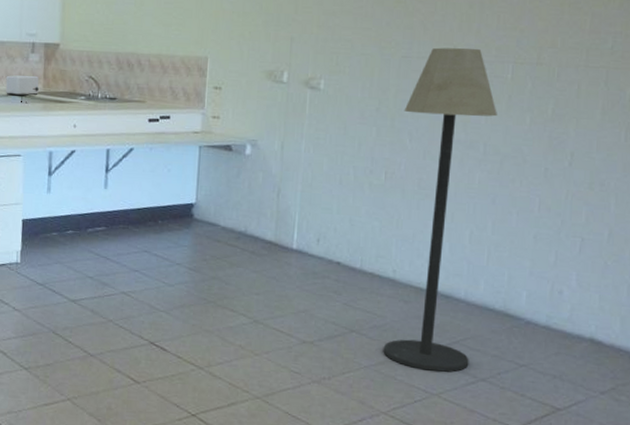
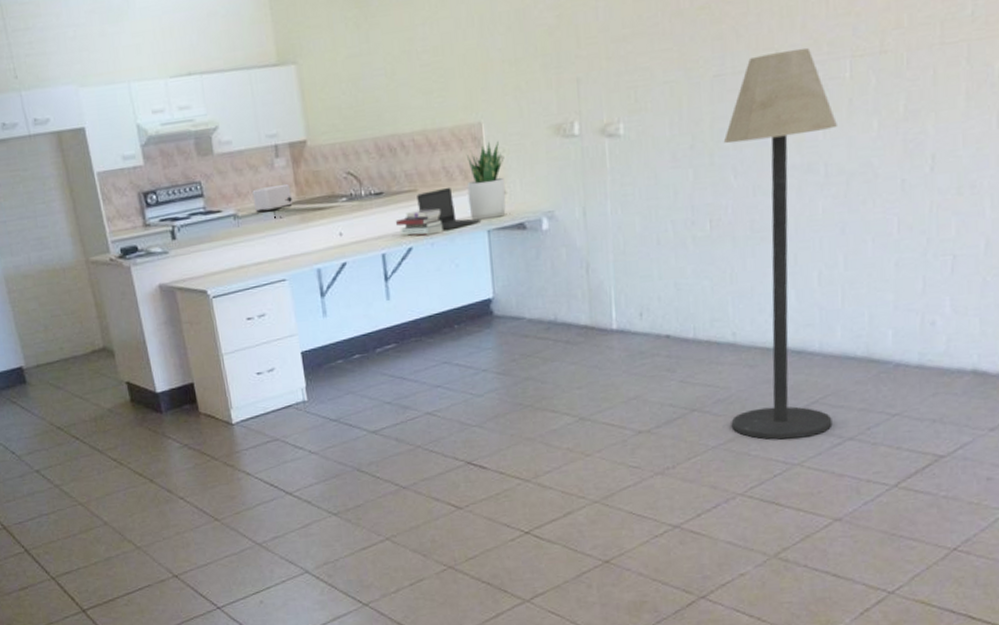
books: none [122,118,162,142] -> present [395,208,443,237]
laptop: none [144,104,196,141] -> present [417,187,482,231]
planter: none [186,73,222,137] -> present [467,141,506,220]

